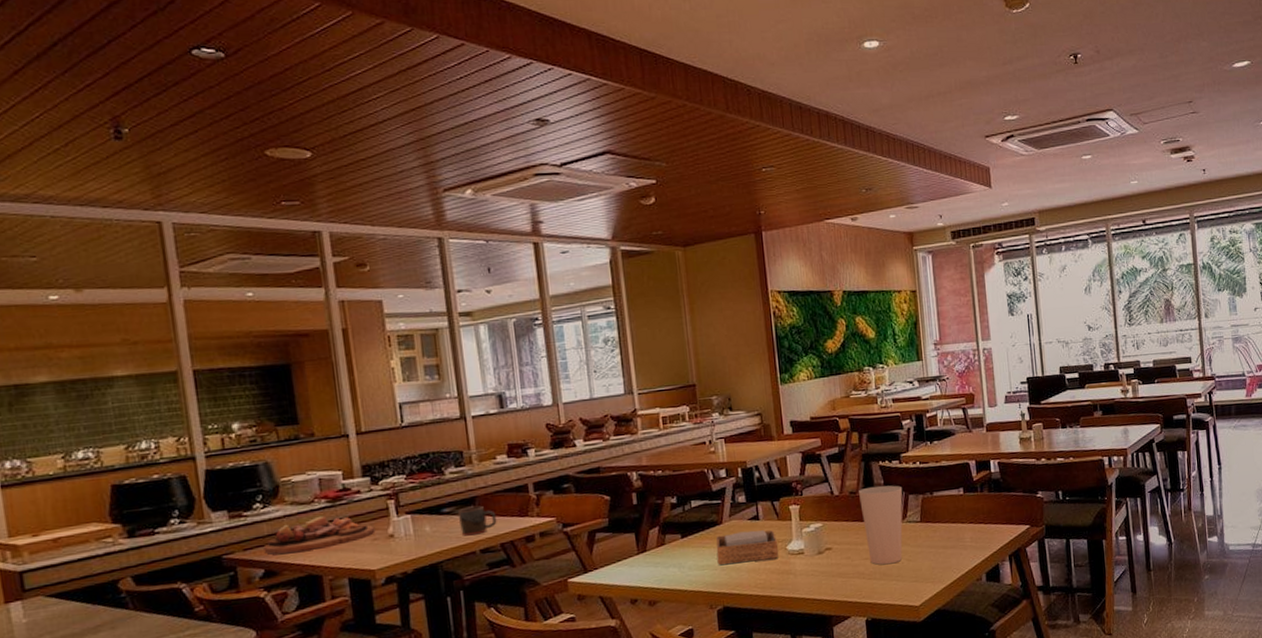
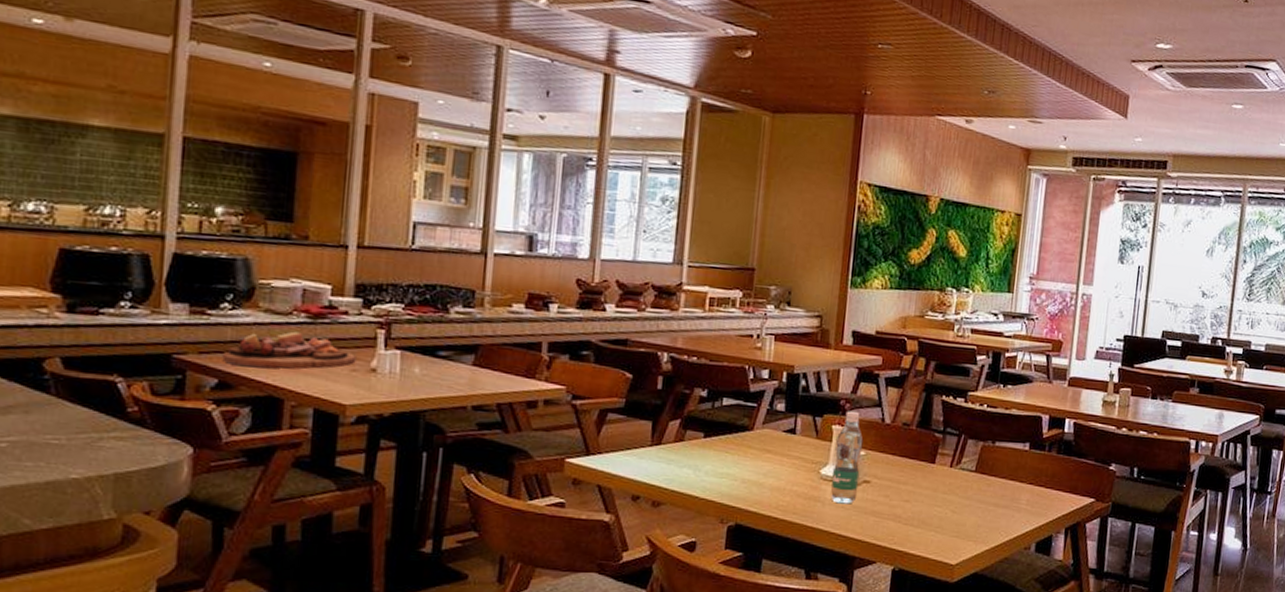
mug: present [458,505,497,536] -> none [454,354,499,388]
napkin holder: present [715,530,779,566] -> none [739,443,812,481]
bottle: none [795,490,823,573] -> present [830,410,864,504]
cup: present [859,485,903,565] -> none [910,422,963,513]

